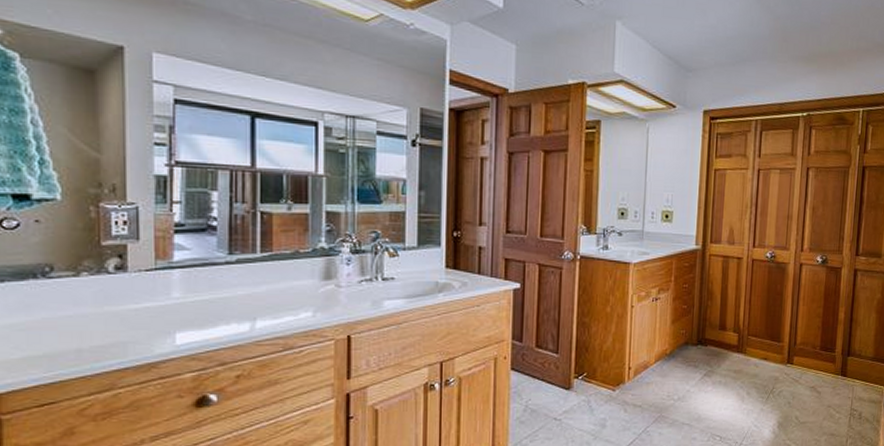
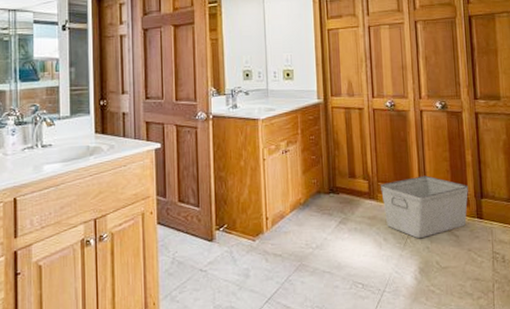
storage bin: none [750,331,837,394] -> present [381,175,468,239]

